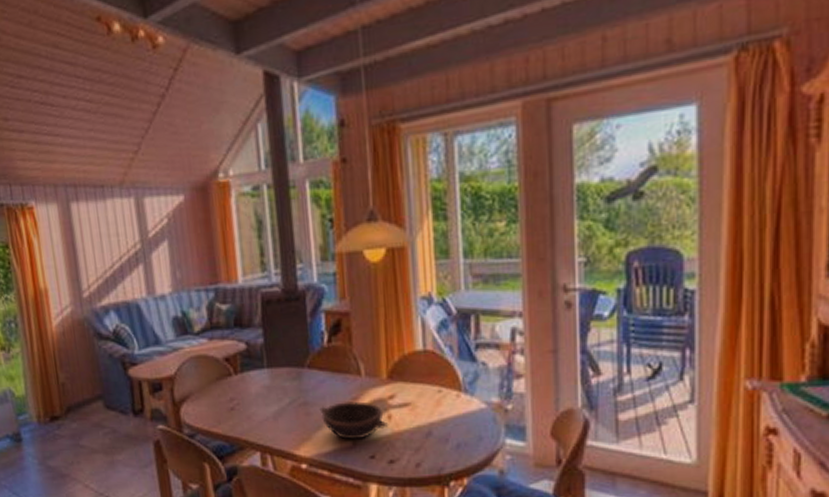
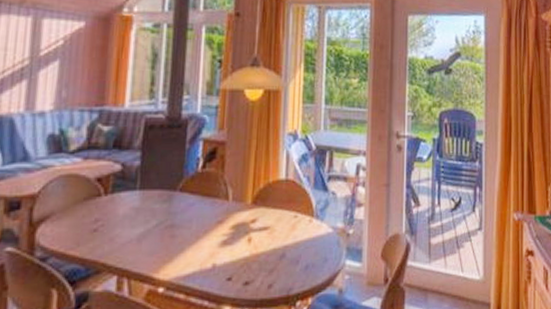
bowl: present [319,400,389,440] -> none [185,223,249,262]

